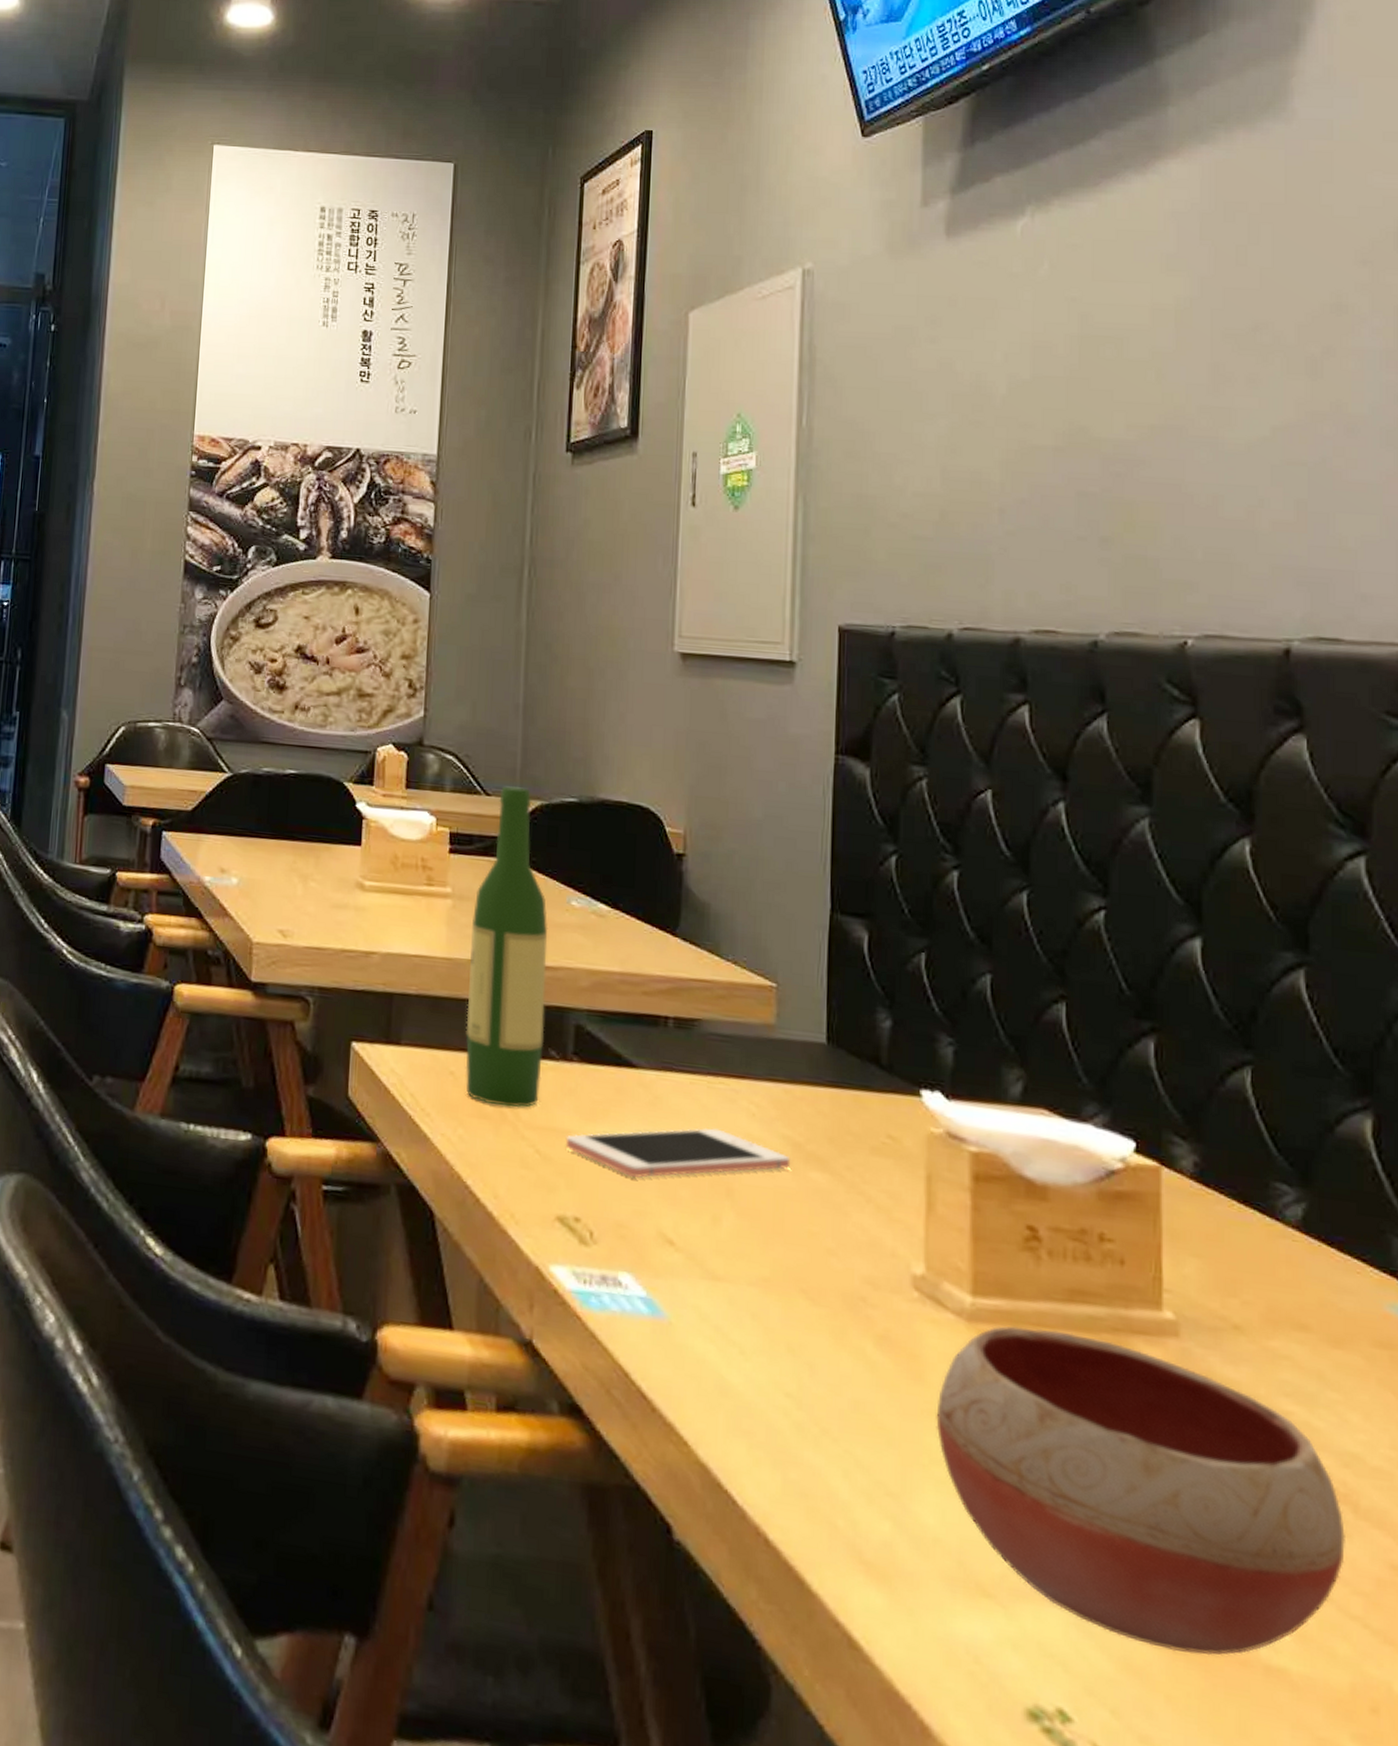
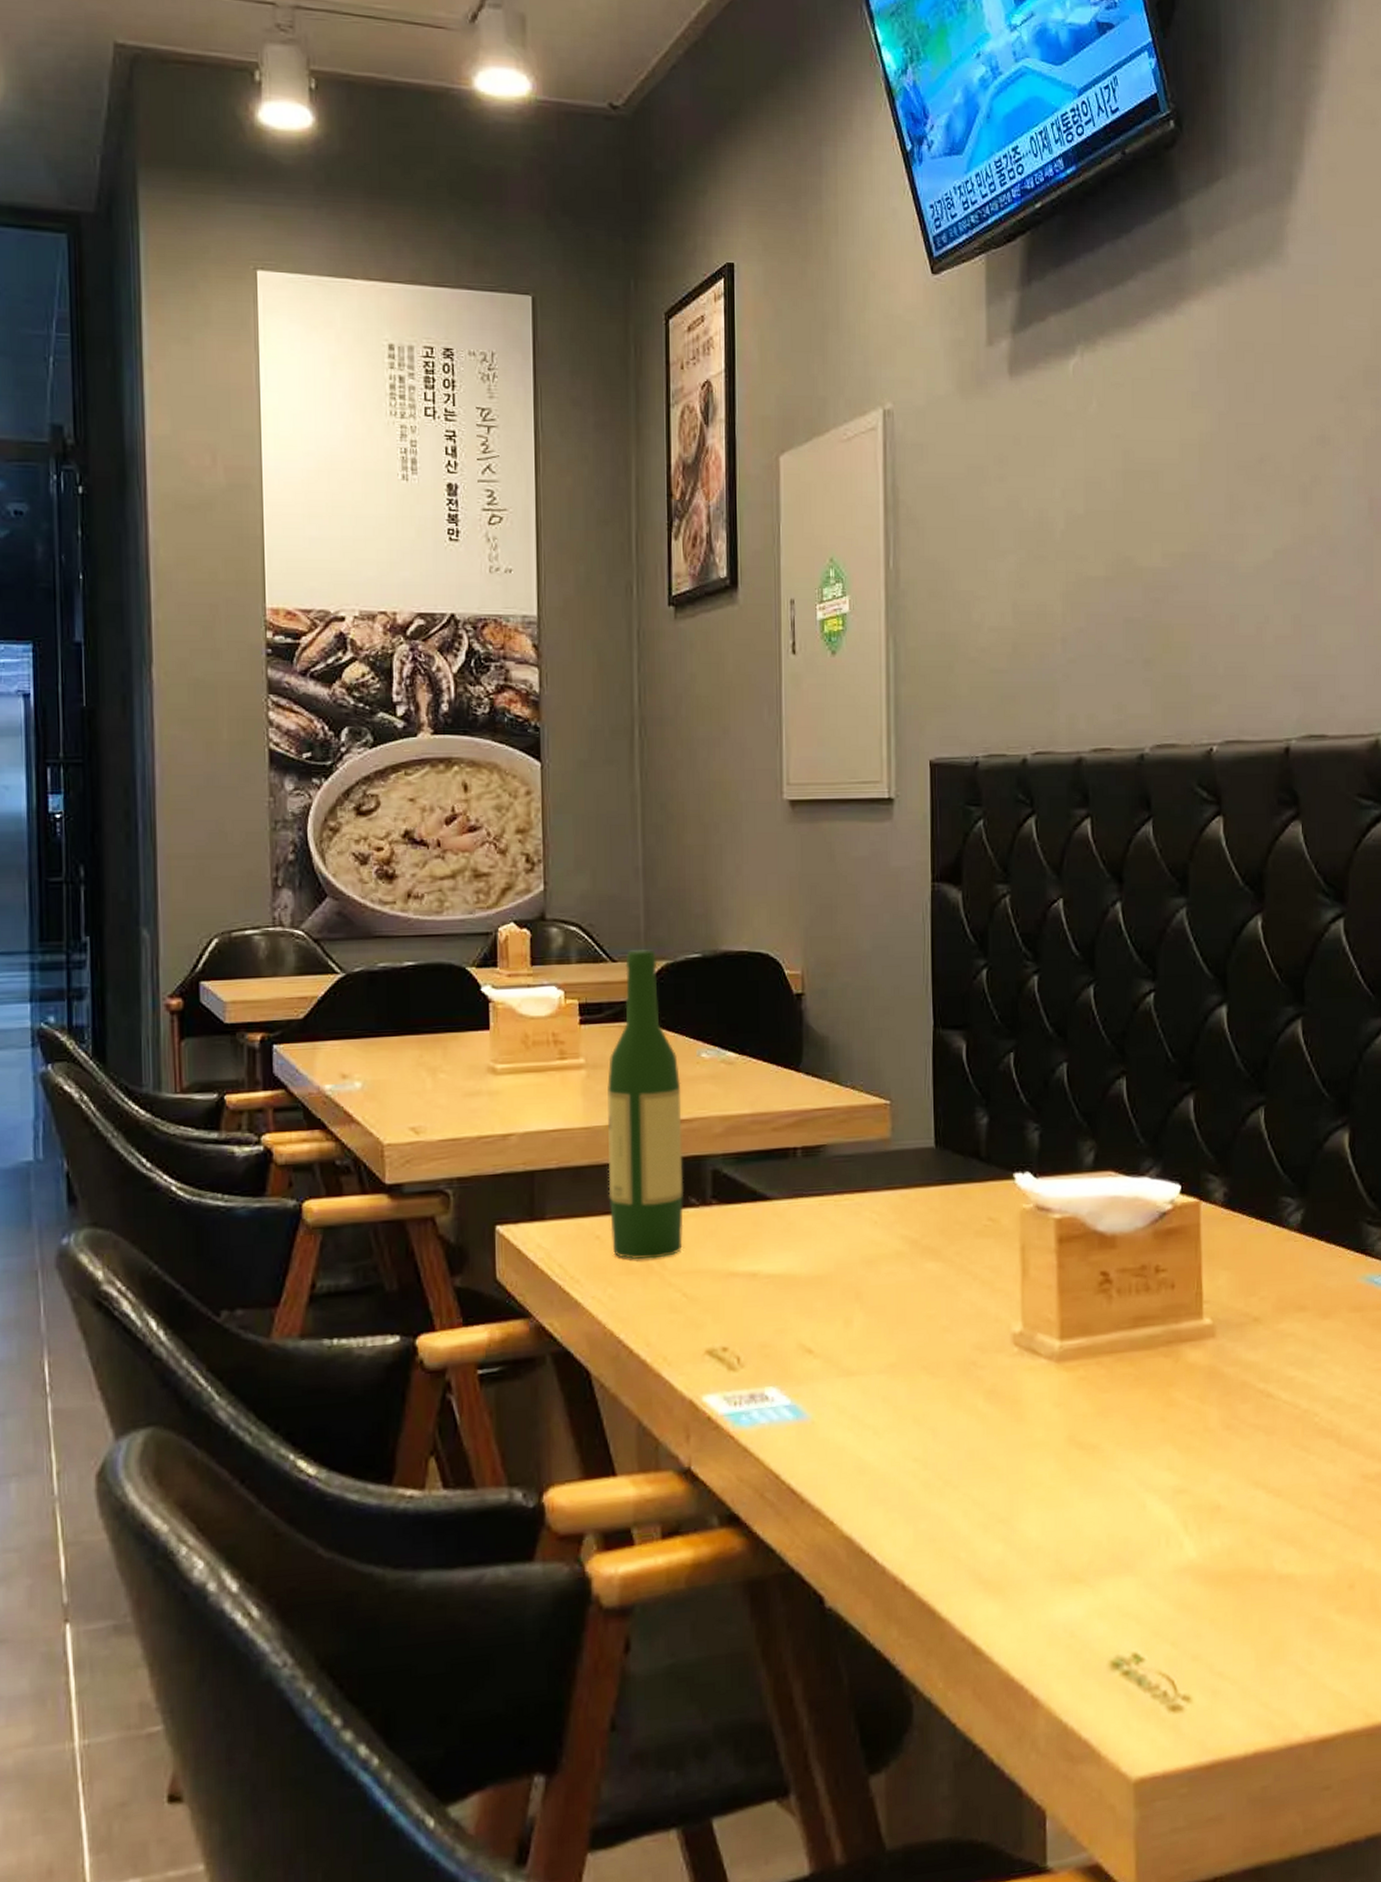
cell phone: present [565,1128,791,1178] -> none [710,1241,909,1300]
bowl: present [936,1326,1345,1656] -> none [1035,1352,1332,1585]

